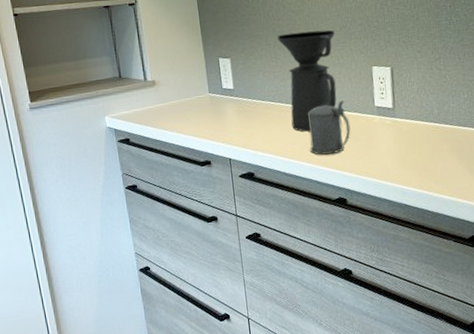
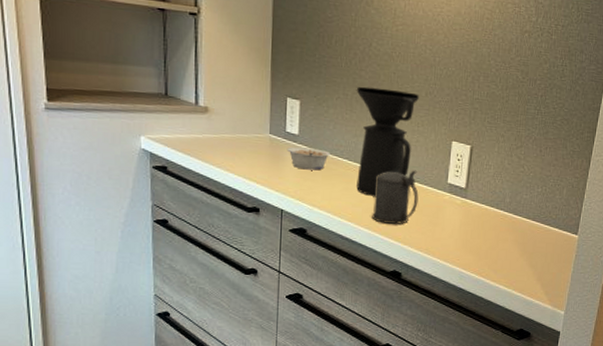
legume: none [225,98,264,119] -> present [286,147,331,171]

